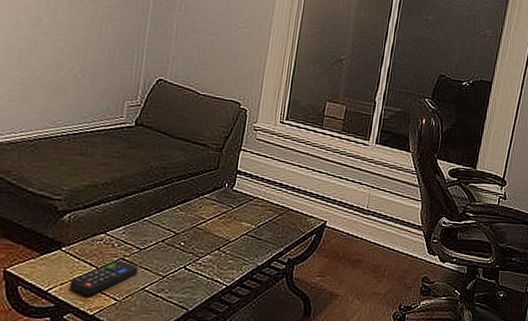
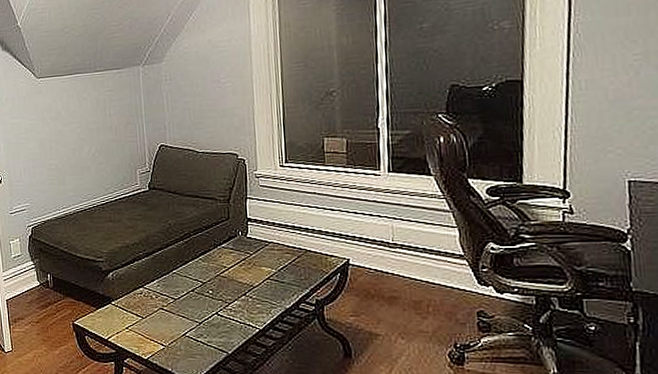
remote control: present [69,261,138,296] -> none [123,310,177,342]

